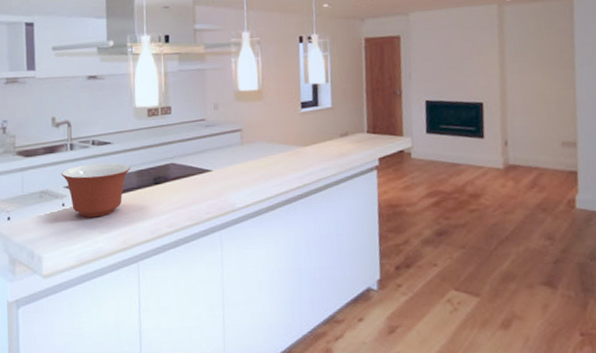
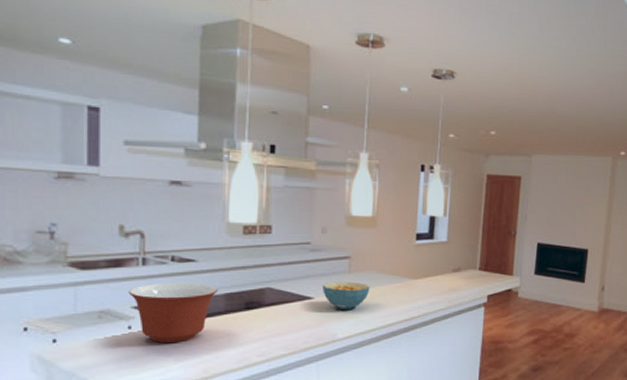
cereal bowl: none [219,153,262,181] -> present [323,281,370,311]

